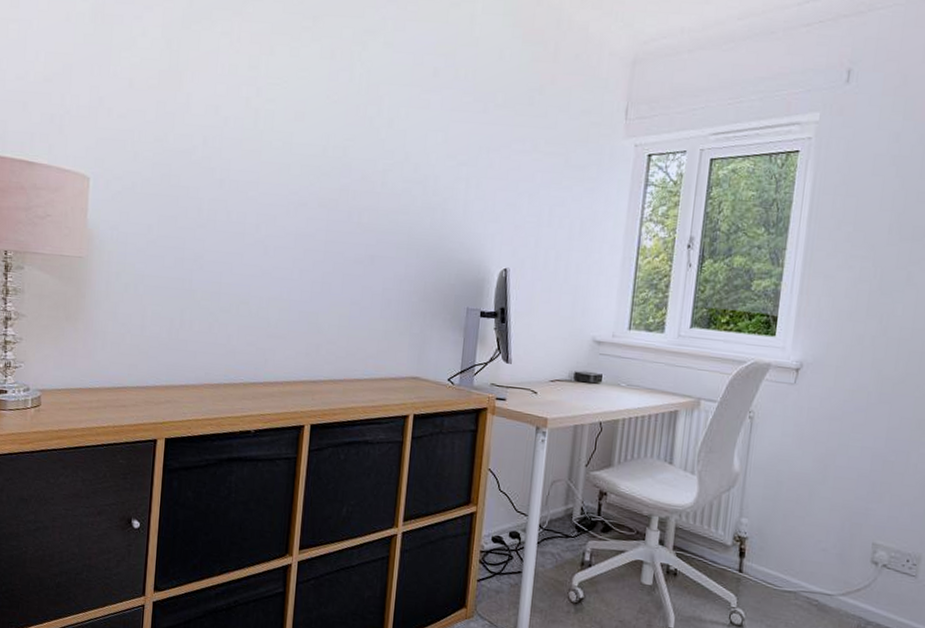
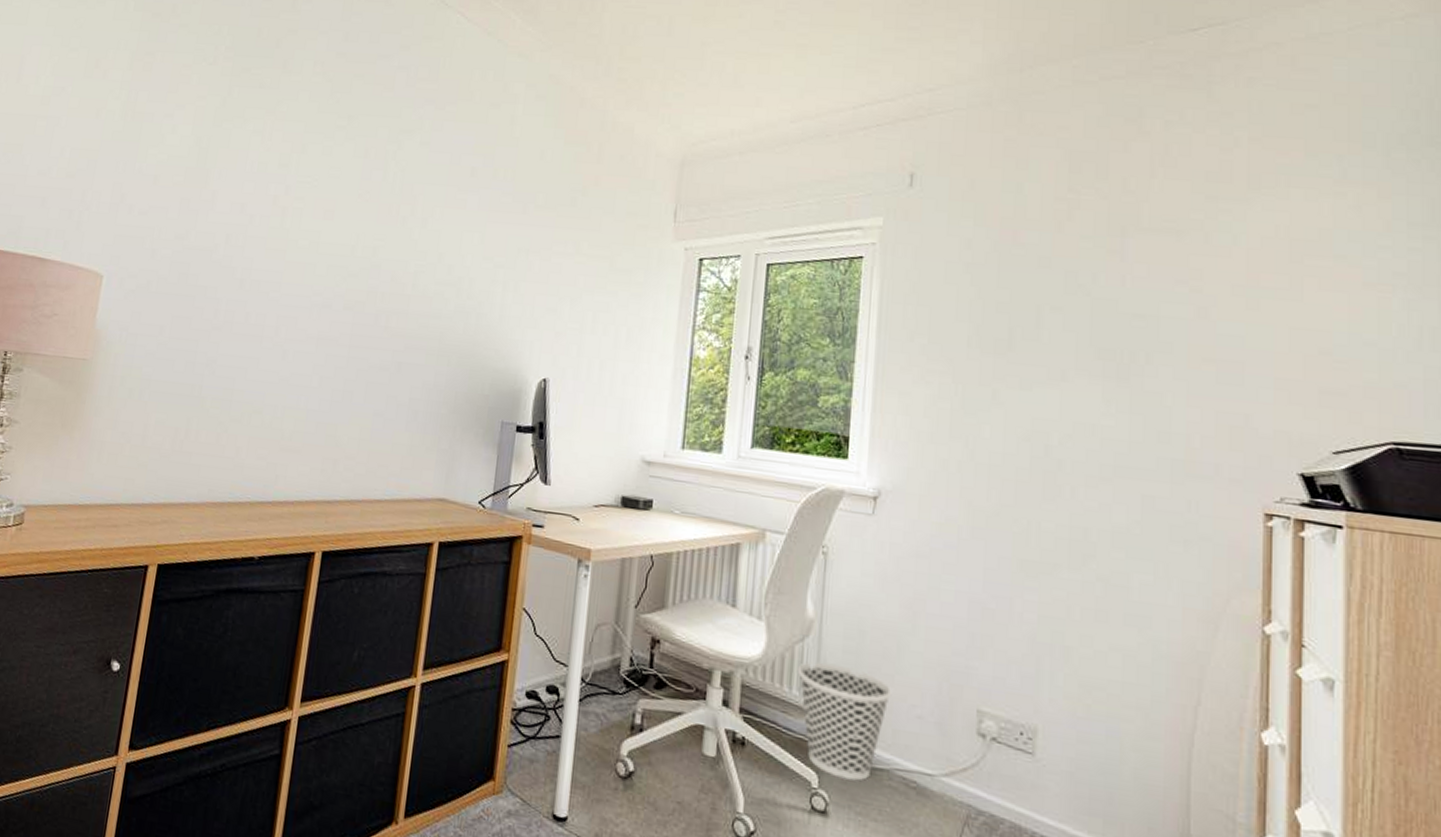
wastebasket: none [723,507,802,601] -> present [797,661,892,781]

